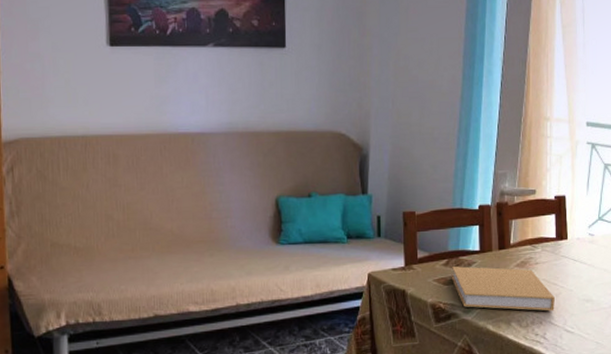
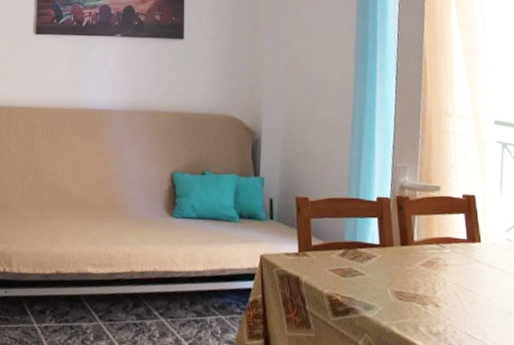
book: present [451,266,555,311] -> none [349,258,471,321]

